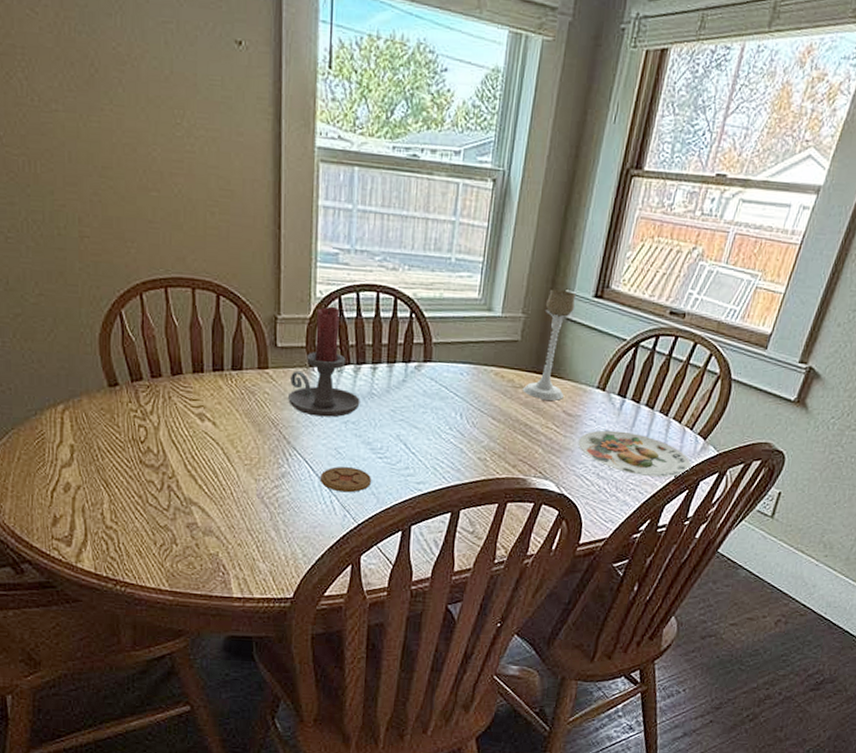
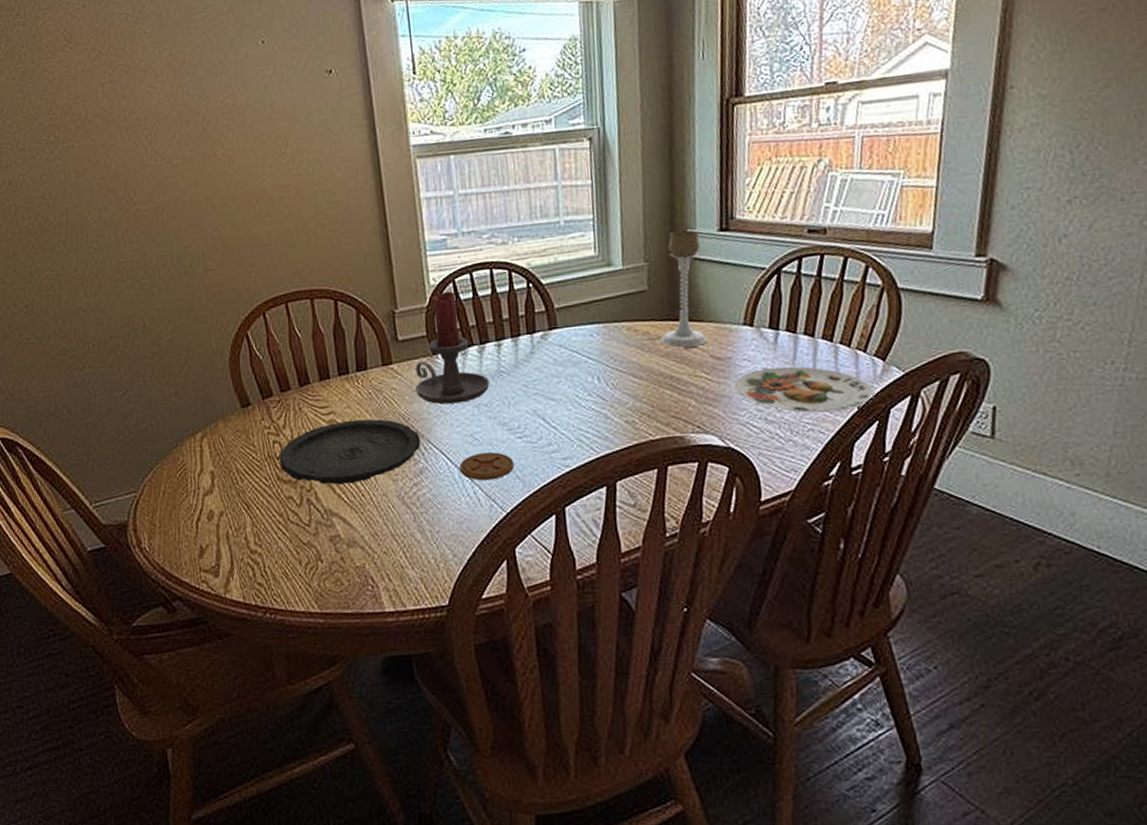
plate: none [143,416,287,477] -> present [279,419,421,485]

